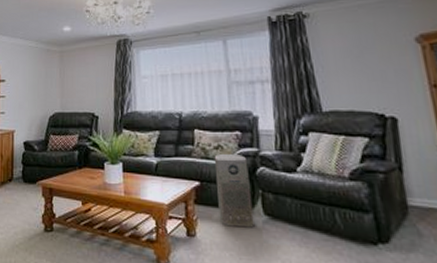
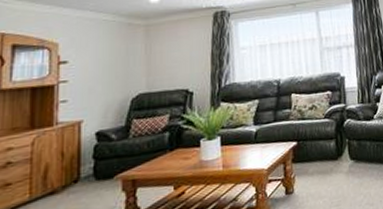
air purifier: present [214,154,254,228] -> none [309,111,343,178]

